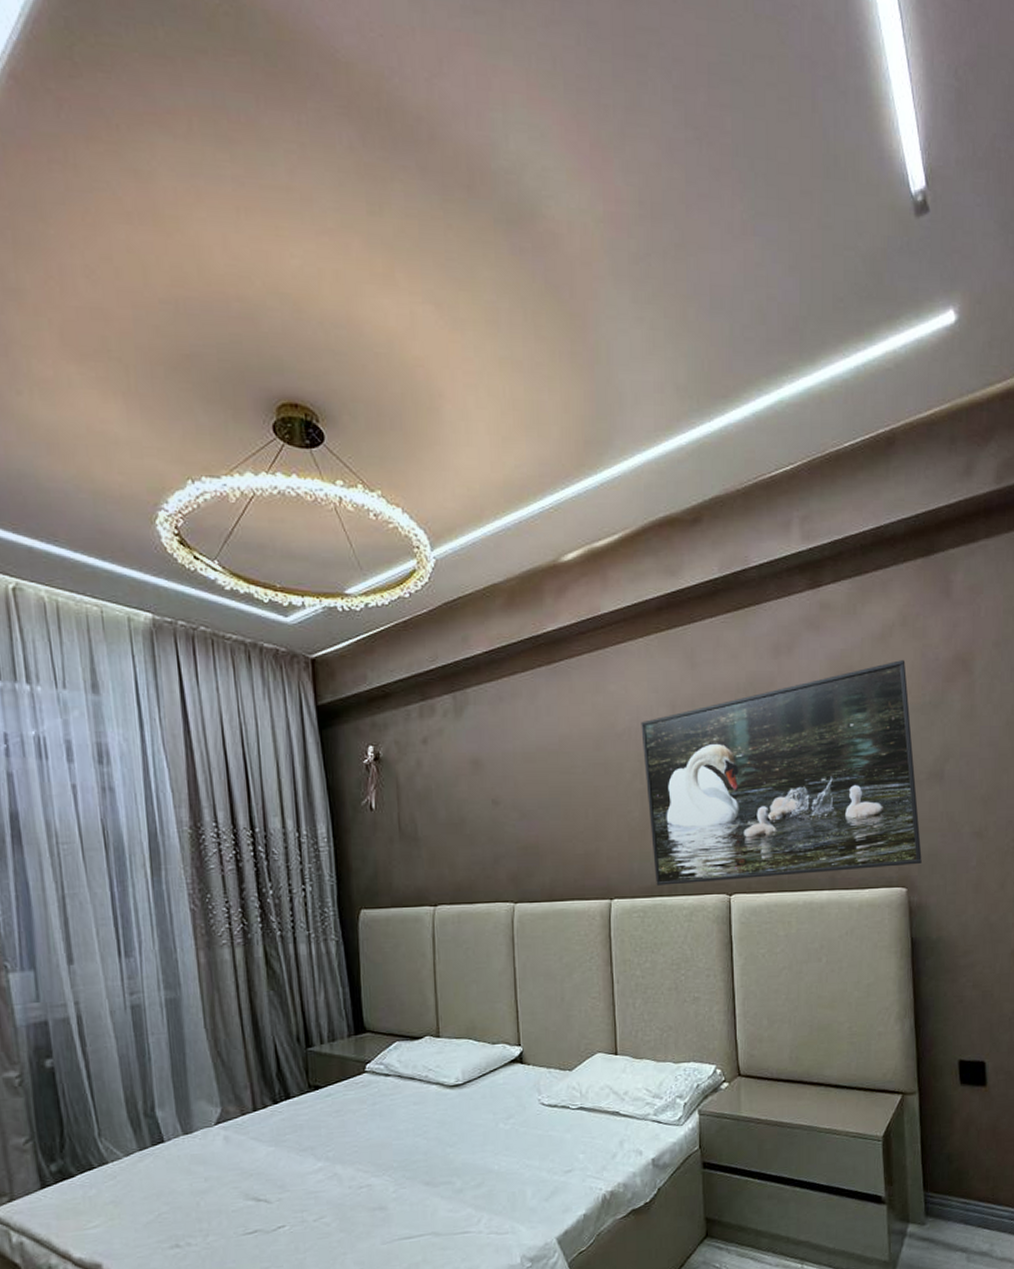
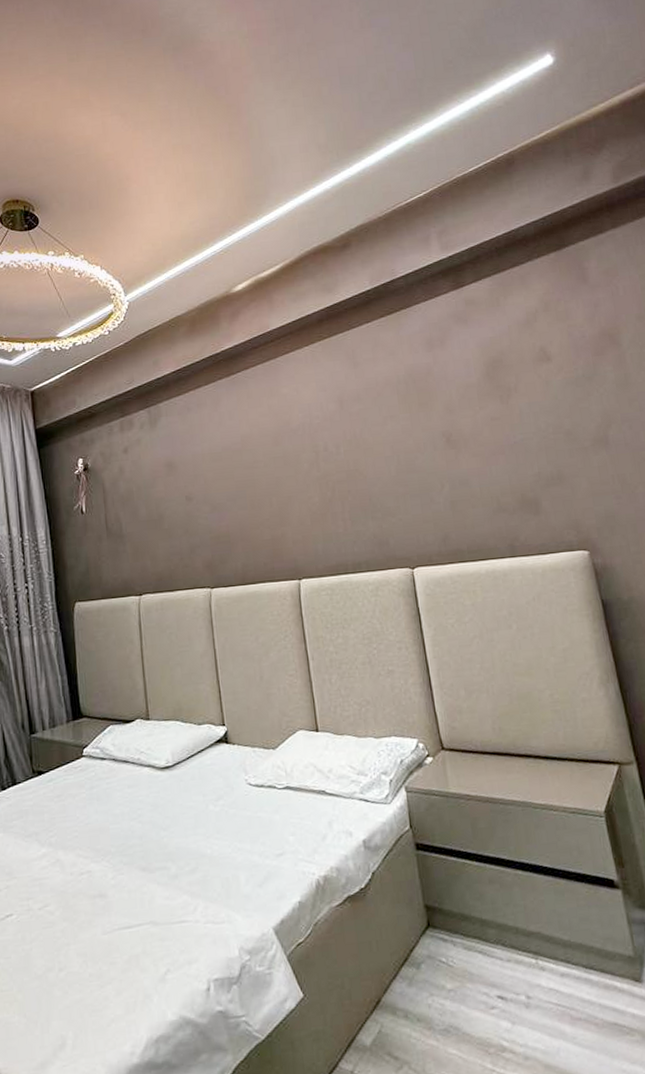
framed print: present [641,660,922,886] -> none [313,341,600,564]

